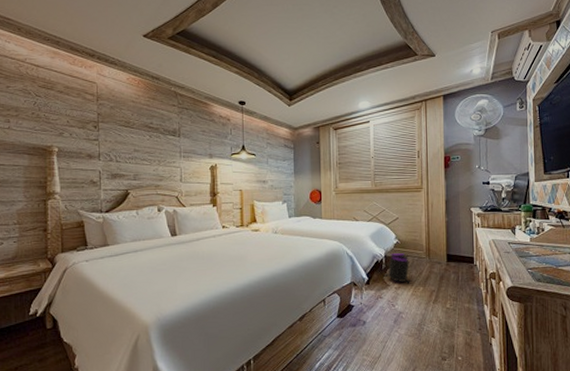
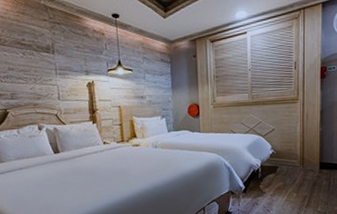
trash can: present [382,253,411,284] -> none [259,163,286,191]

